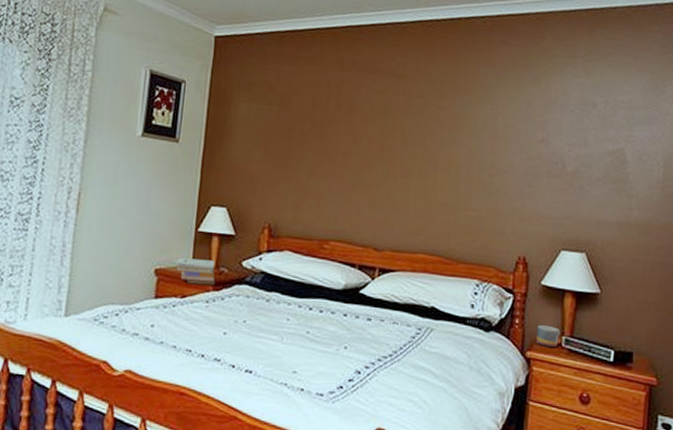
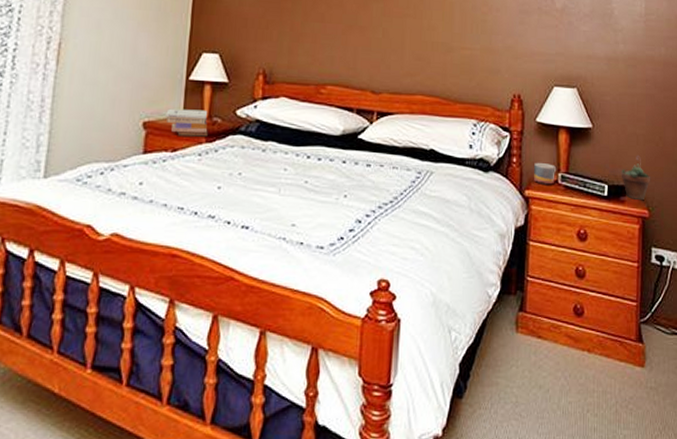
succulent plant: none [628,323,661,368] -> present [621,156,651,201]

